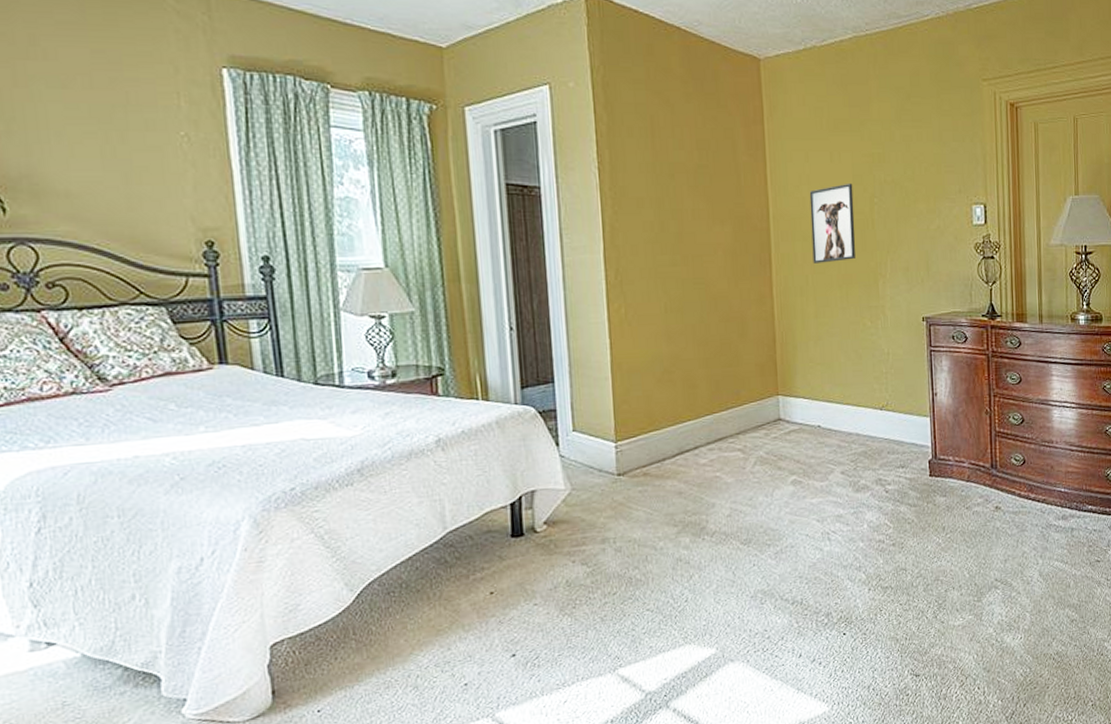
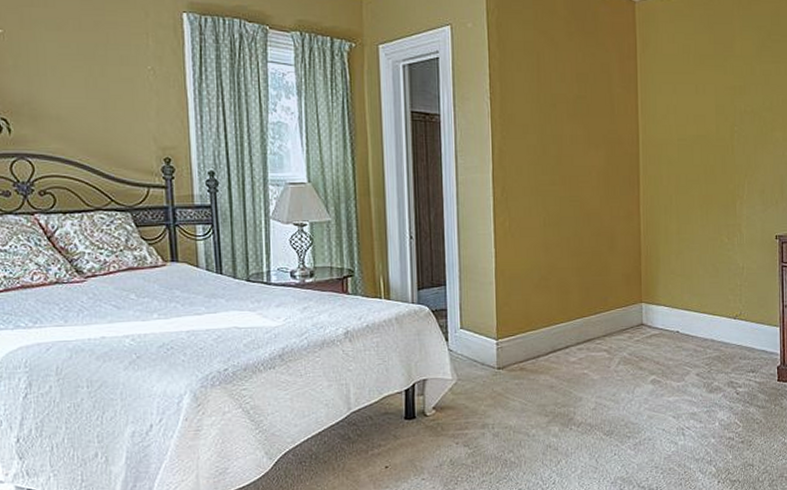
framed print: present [809,183,856,264] -> none [675,112,716,185]

